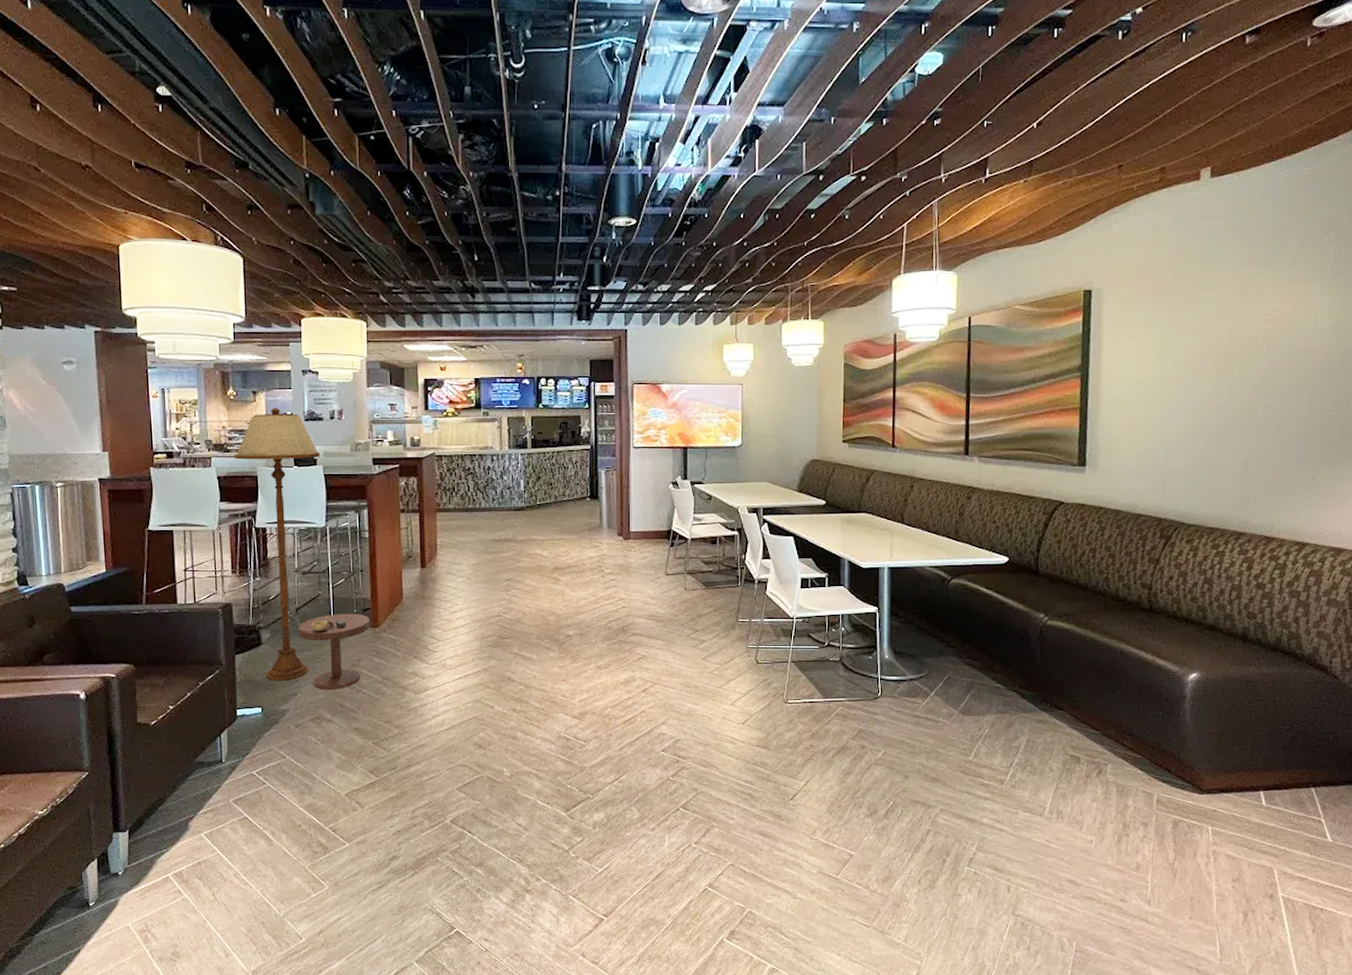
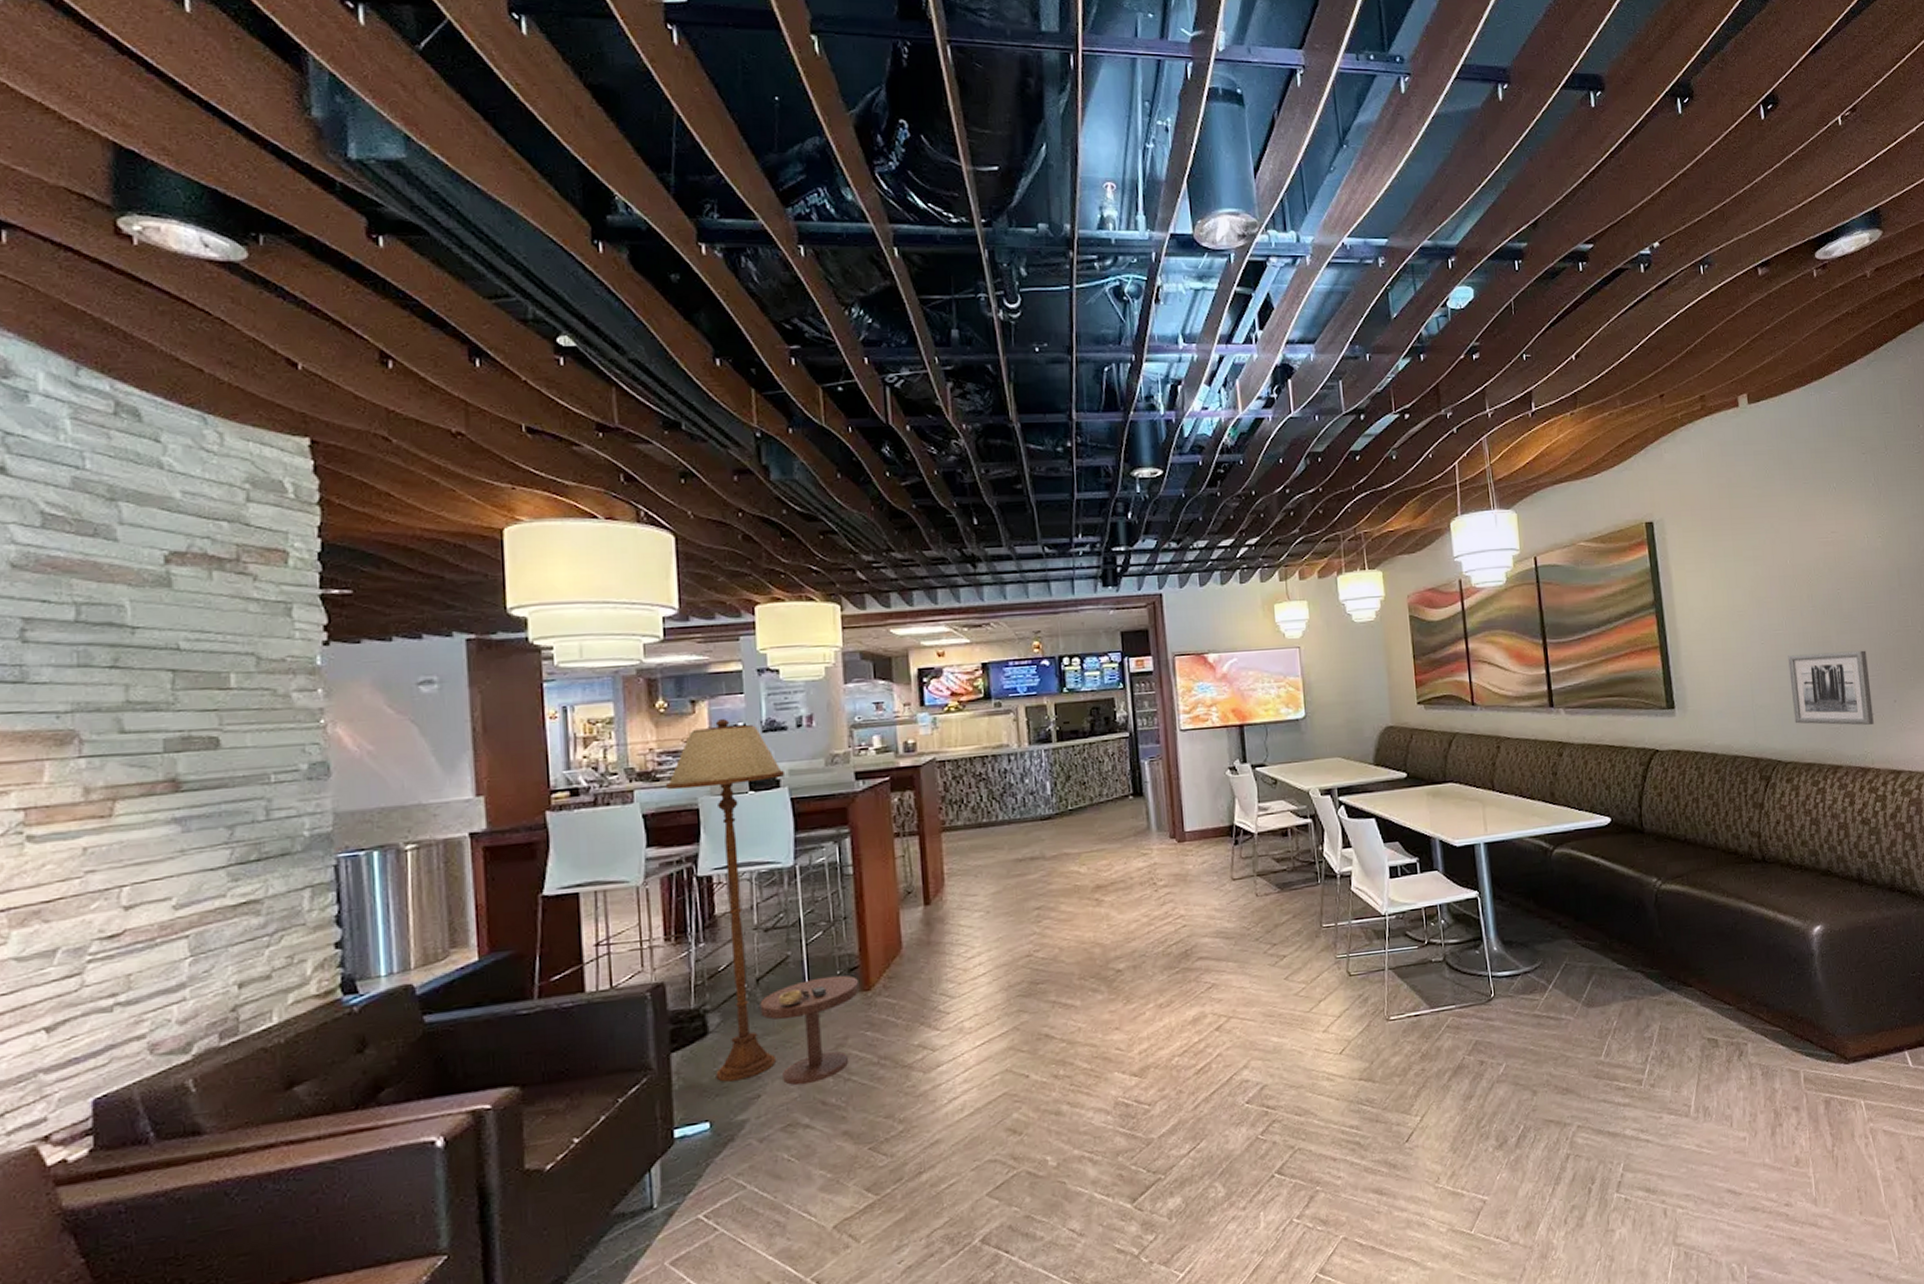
wall art: none [1204,426,1292,499] -> present [1788,650,1874,726]

